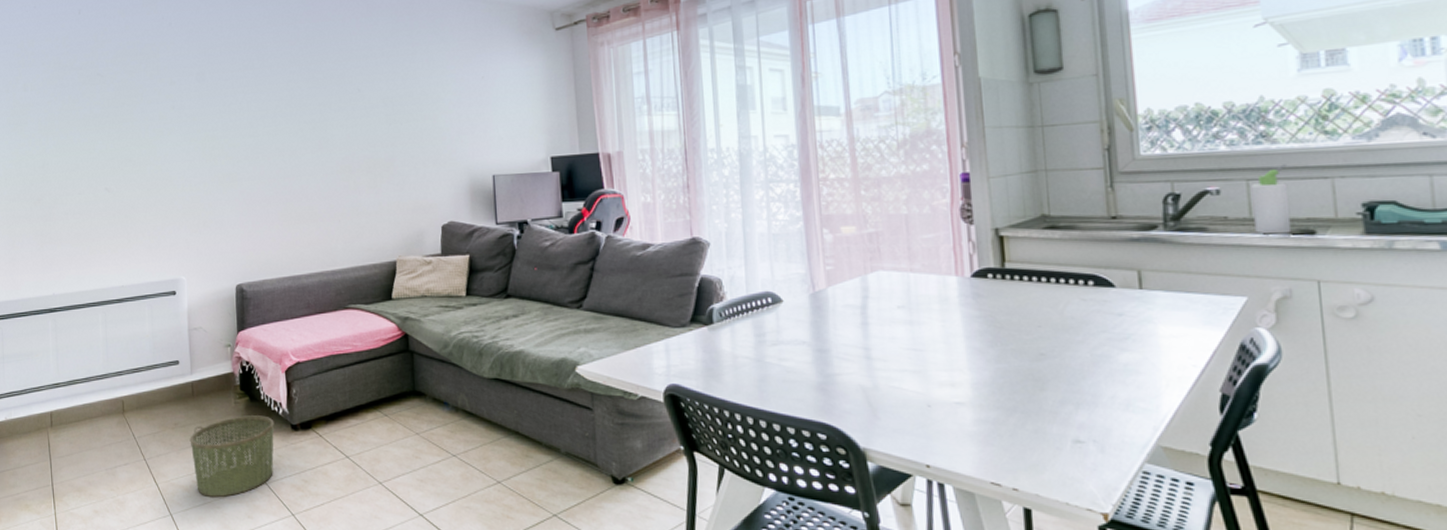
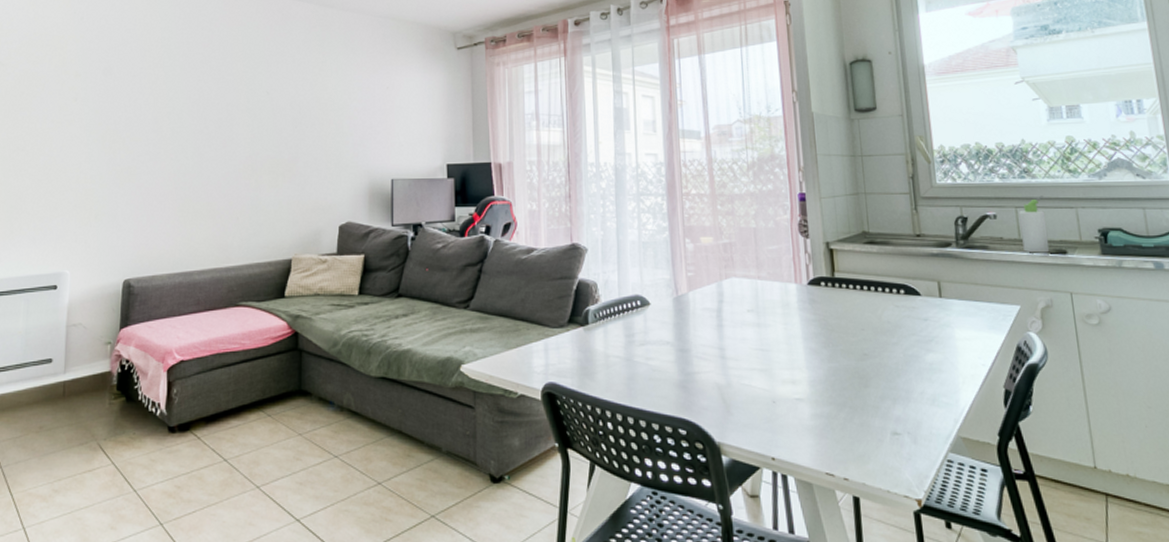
basket: present [189,415,275,497] -> none [54,417,150,507]

